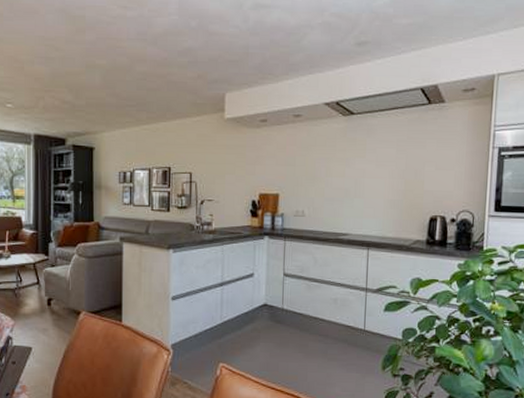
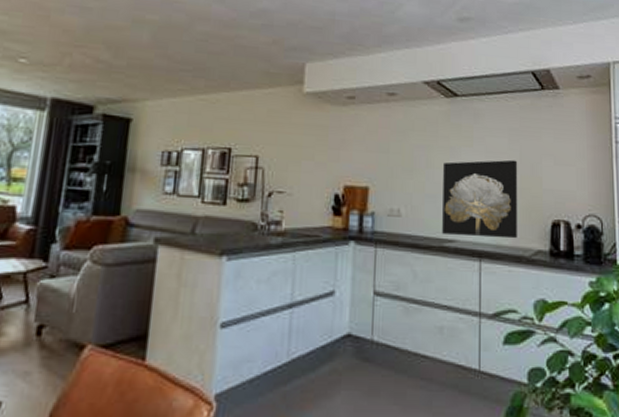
wall art: none [338,167,404,232] -> present [442,159,518,239]

